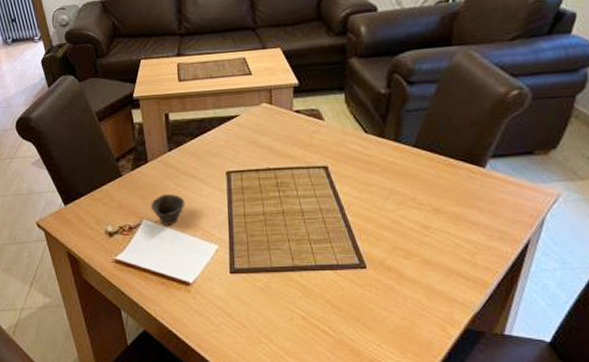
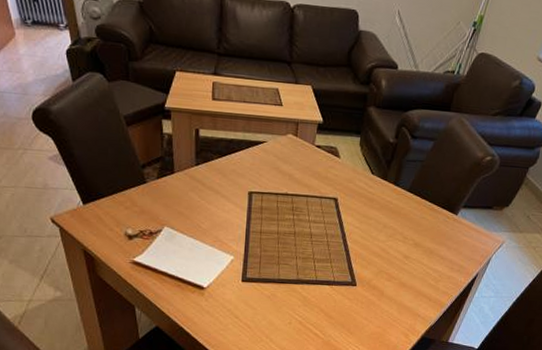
cup: present [151,193,185,225] -> none [173,205,207,234]

